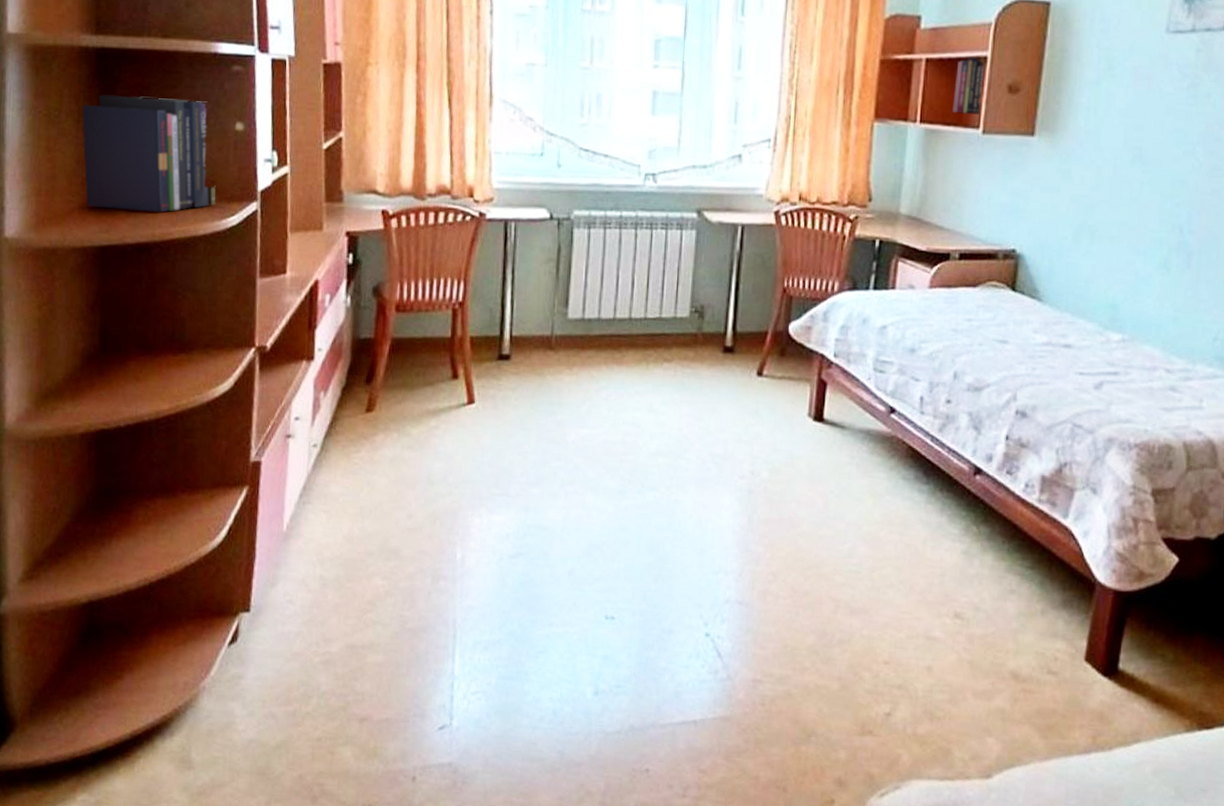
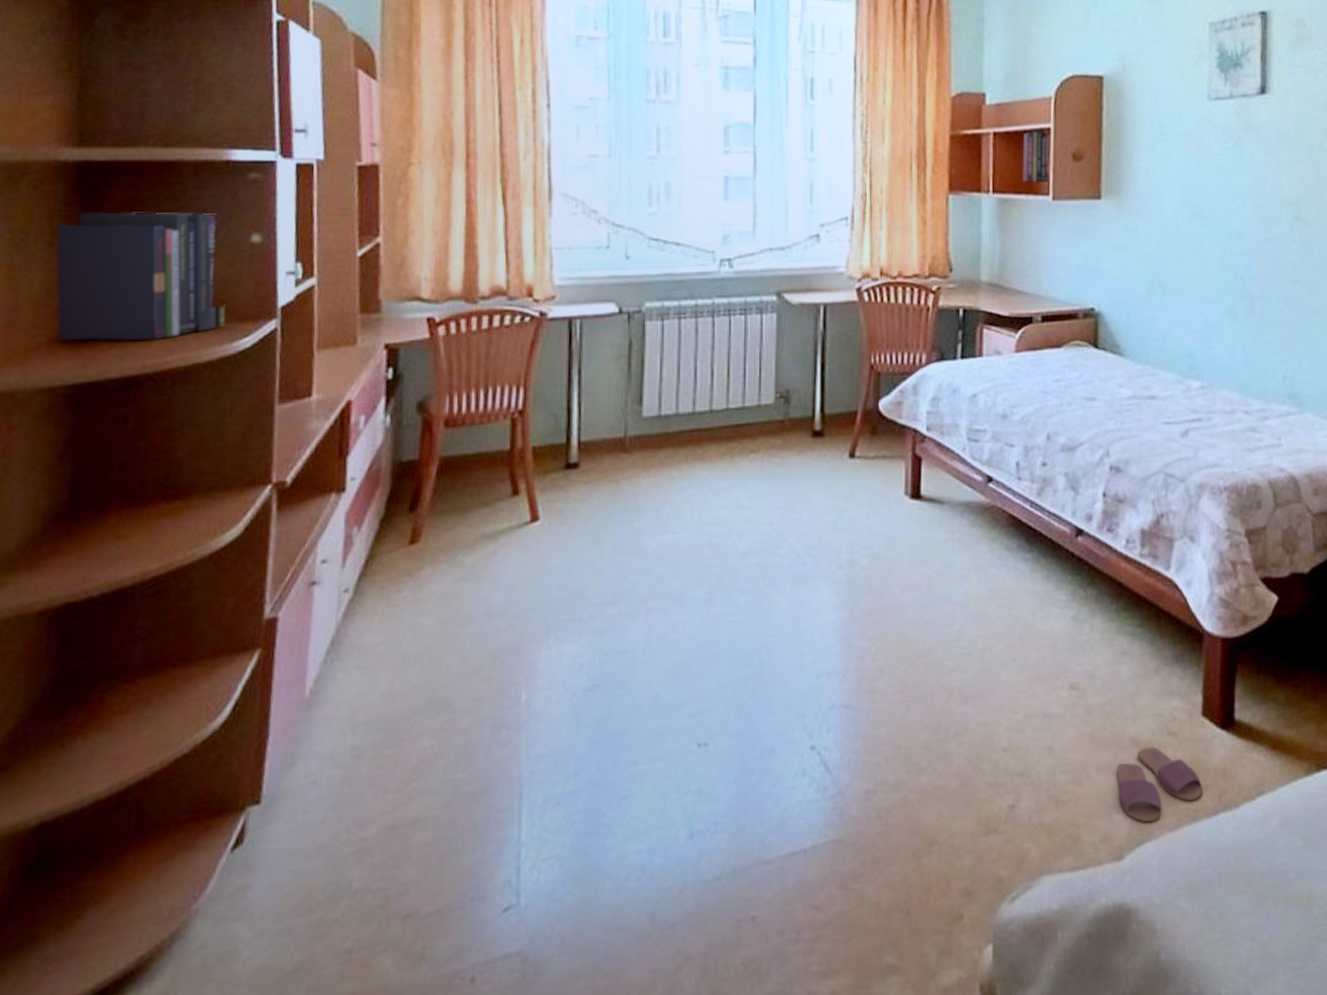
slippers: none [992,681,1078,750] -> present [1116,746,1203,823]

